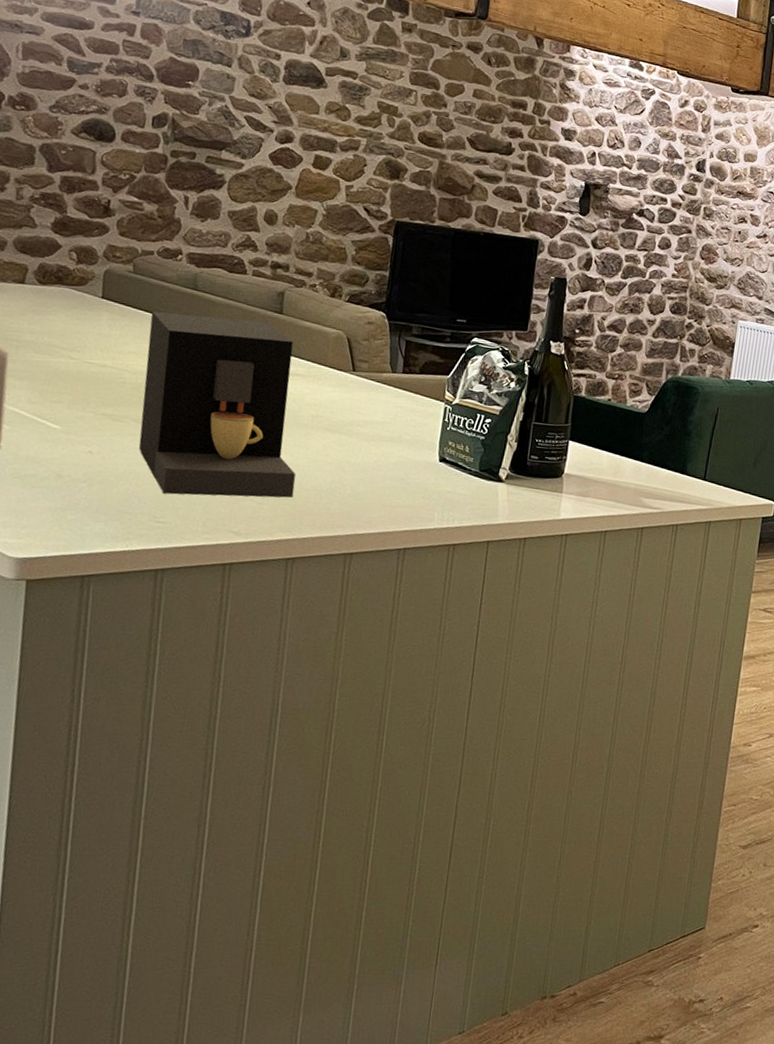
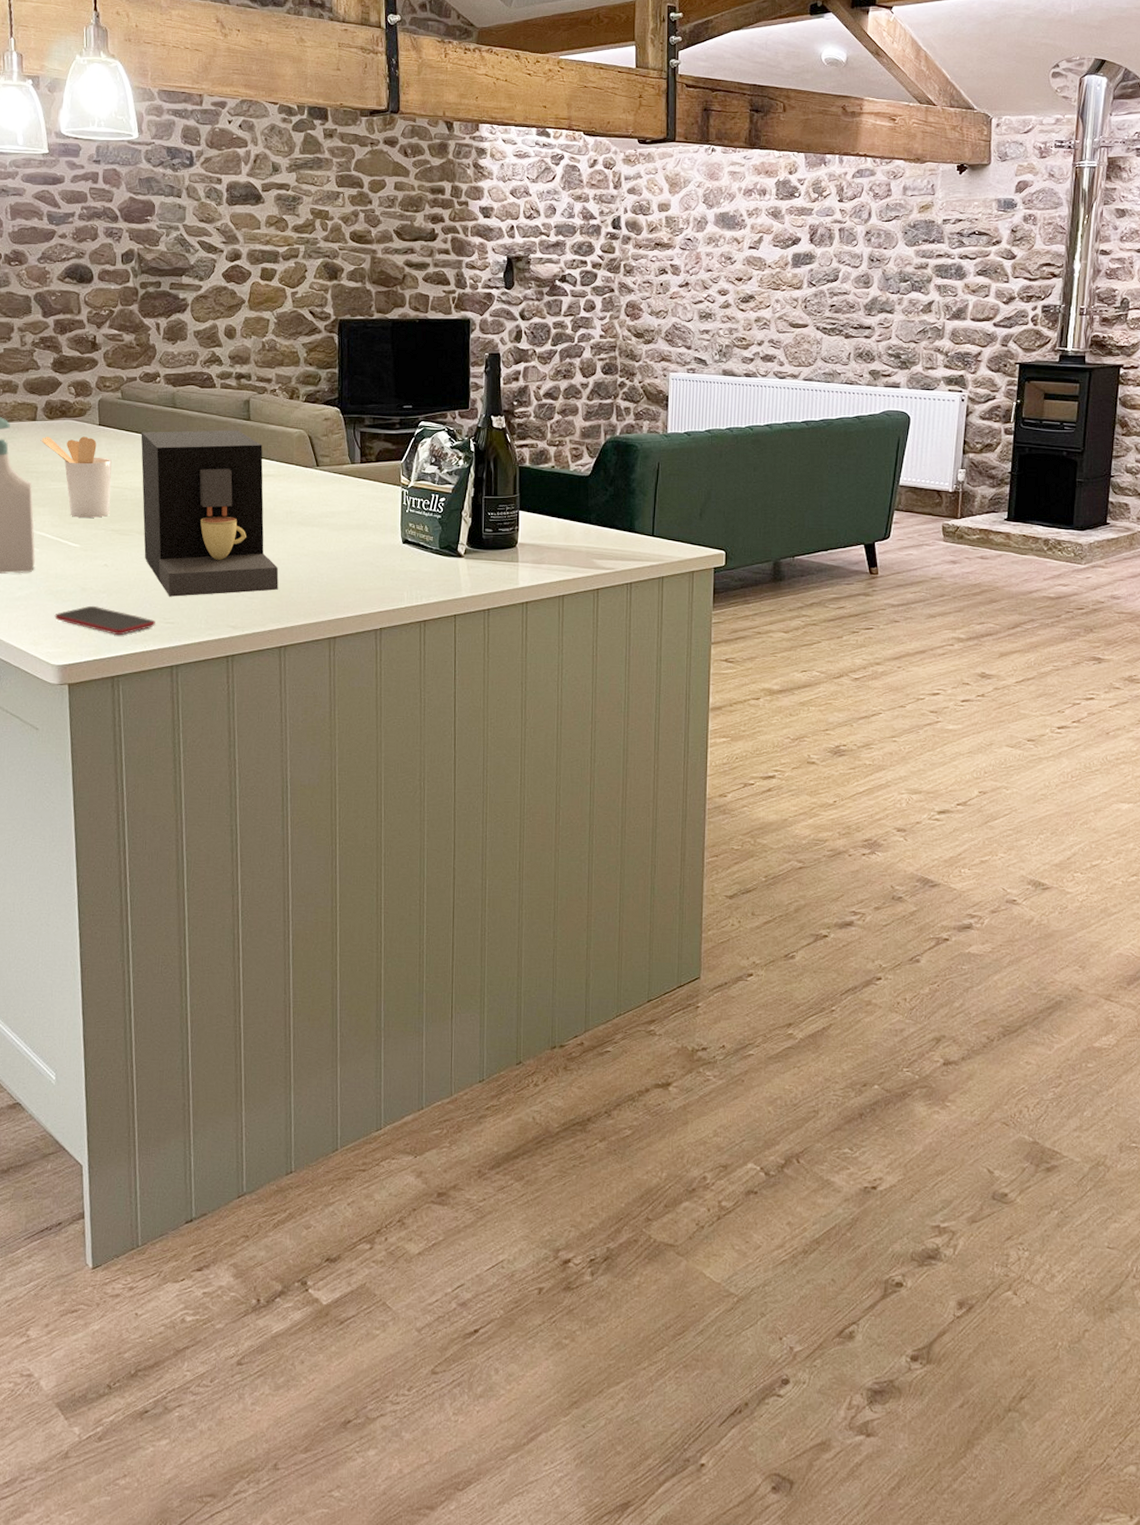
smartphone: none [19,495,143,531] -> present [54,606,155,636]
utensil holder: none [27,303,112,399] -> present [40,436,112,518]

